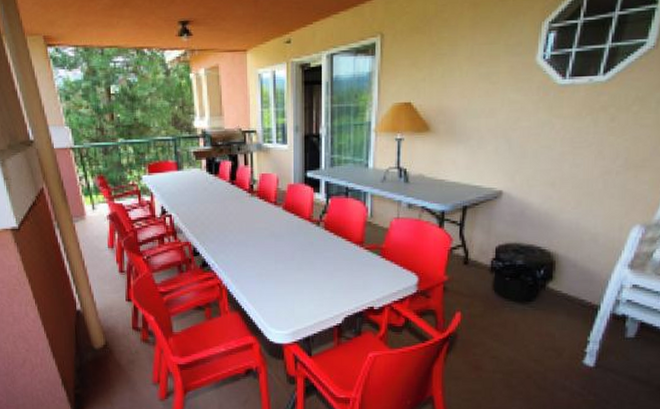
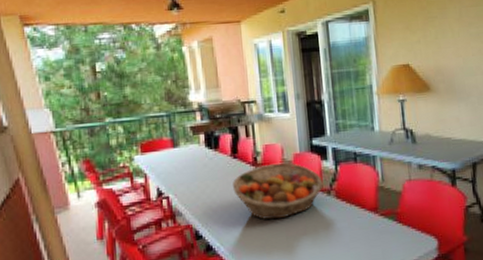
fruit basket: none [230,192,313,244] -> present [233,162,323,220]

